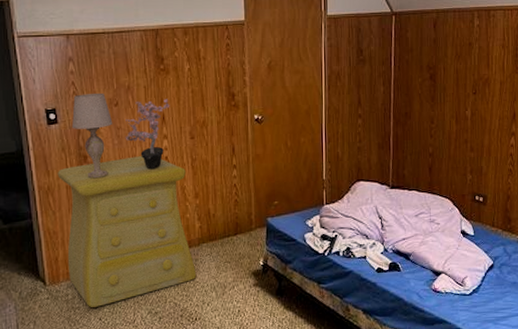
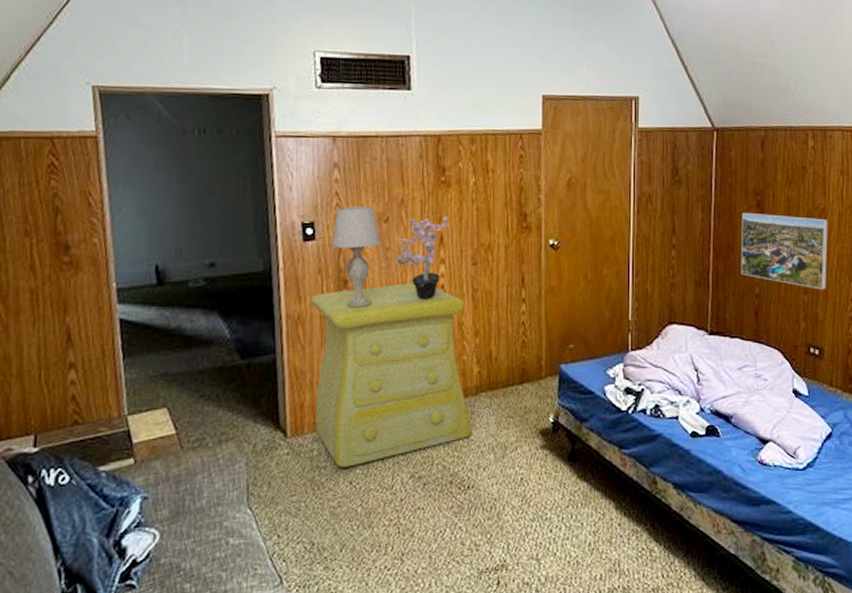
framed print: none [417,84,491,148] -> present [741,212,828,290]

